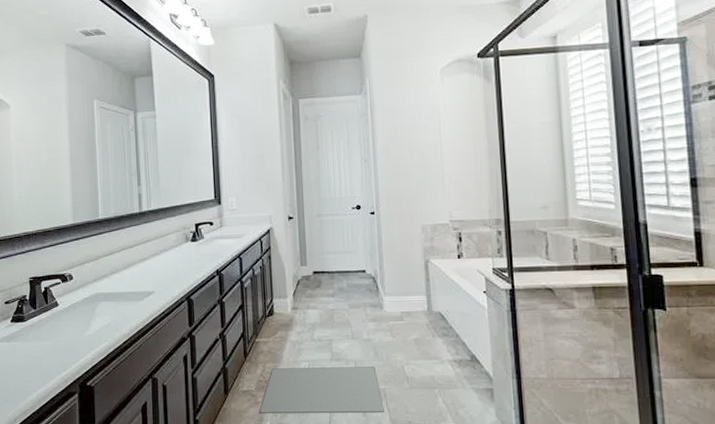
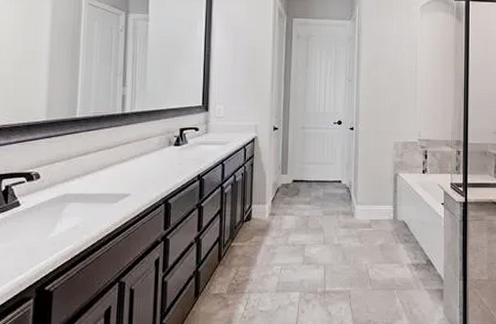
bath mat: present [260,366,384,413] -> none [229,270,348,316]

